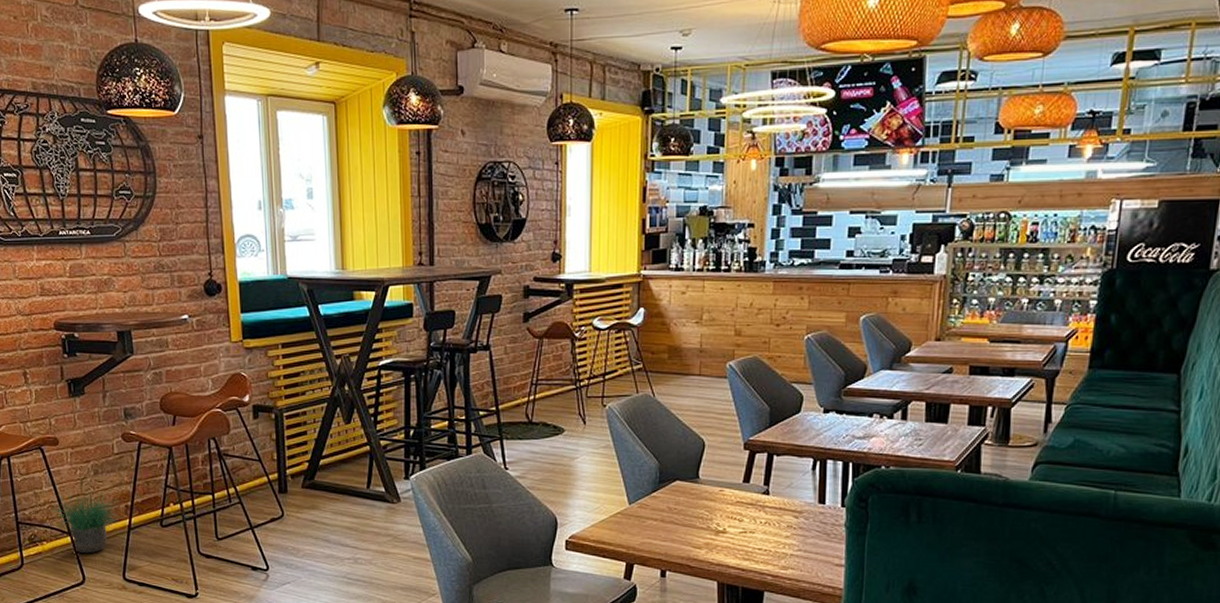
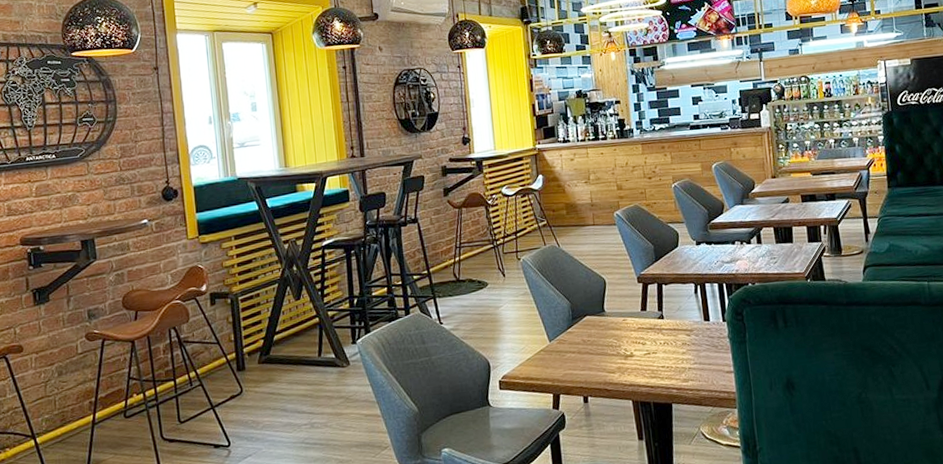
potted plant: present [50,477,123,554] -> none [14,380,87,455]

